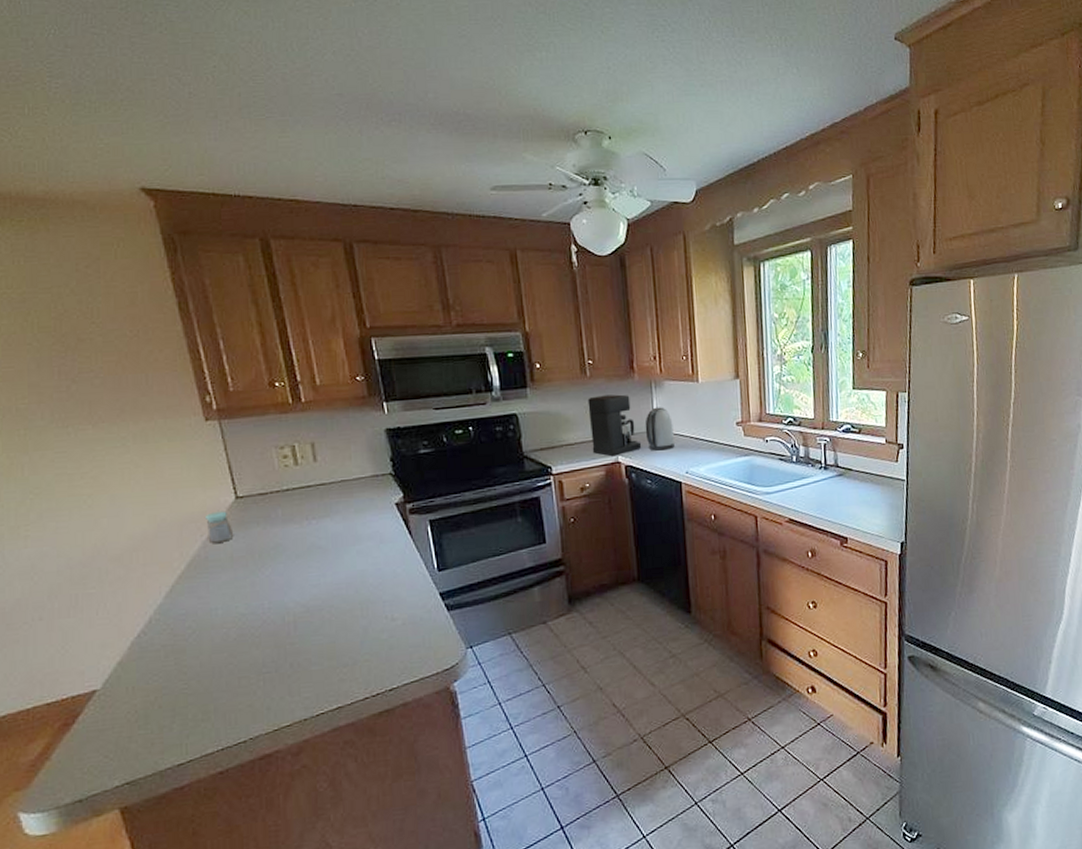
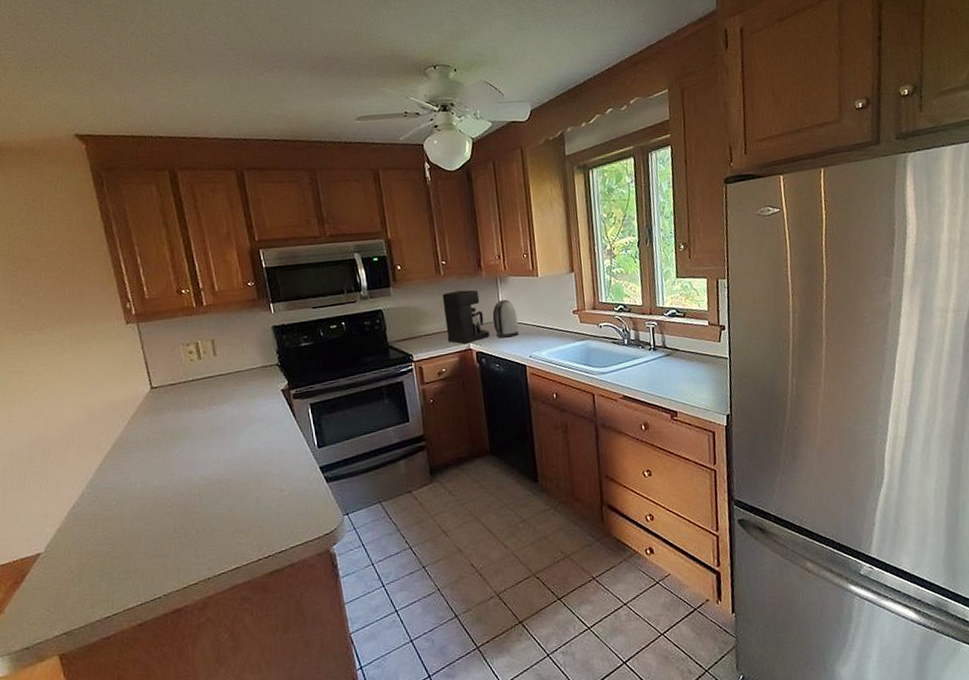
salt shaker: present [206,511,234,543] -> none [127,399,150,427]

